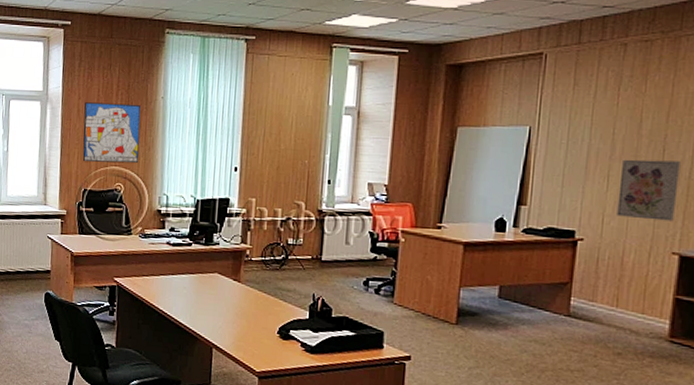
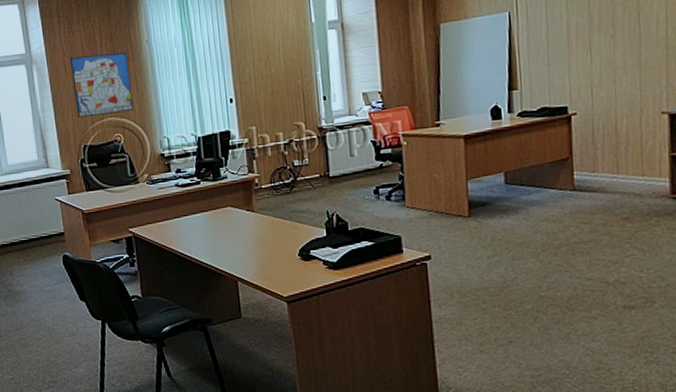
wall art: present [616,159,680,221] -> none [601,23,658,86]

